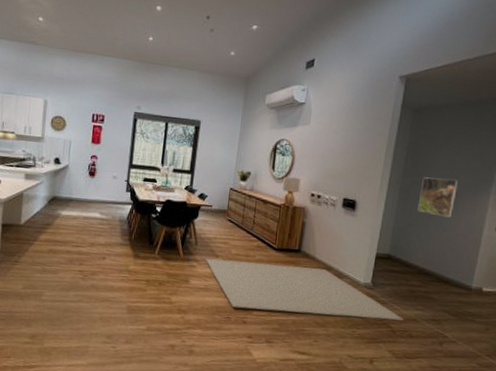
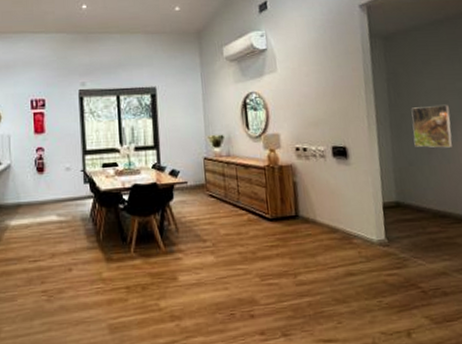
rug: present [205,258,404,321] -> none [191,232,433,301]

